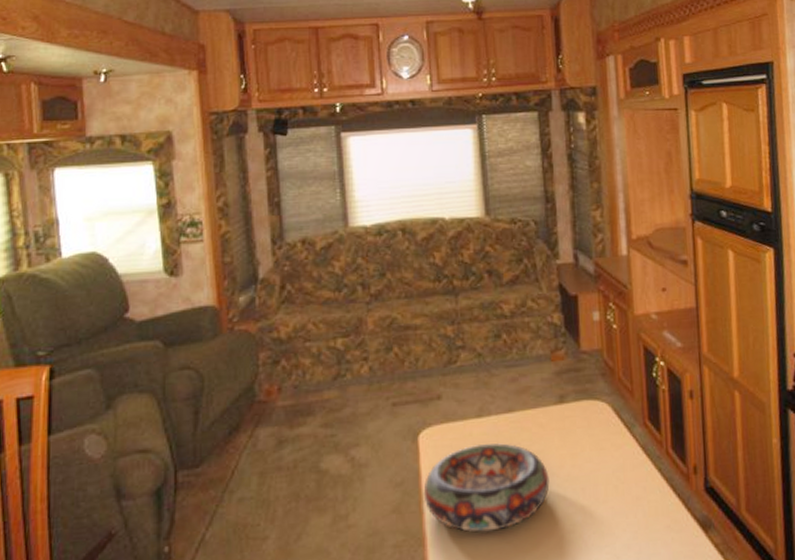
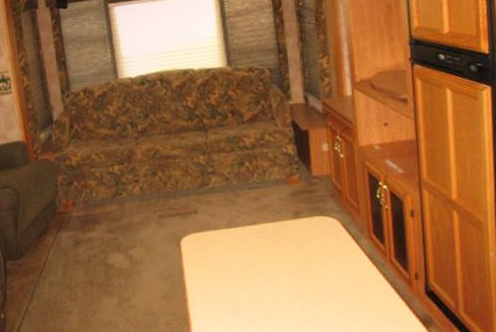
decorative bowl: present [423,443,550,532] -> none [186,248,289,317]

